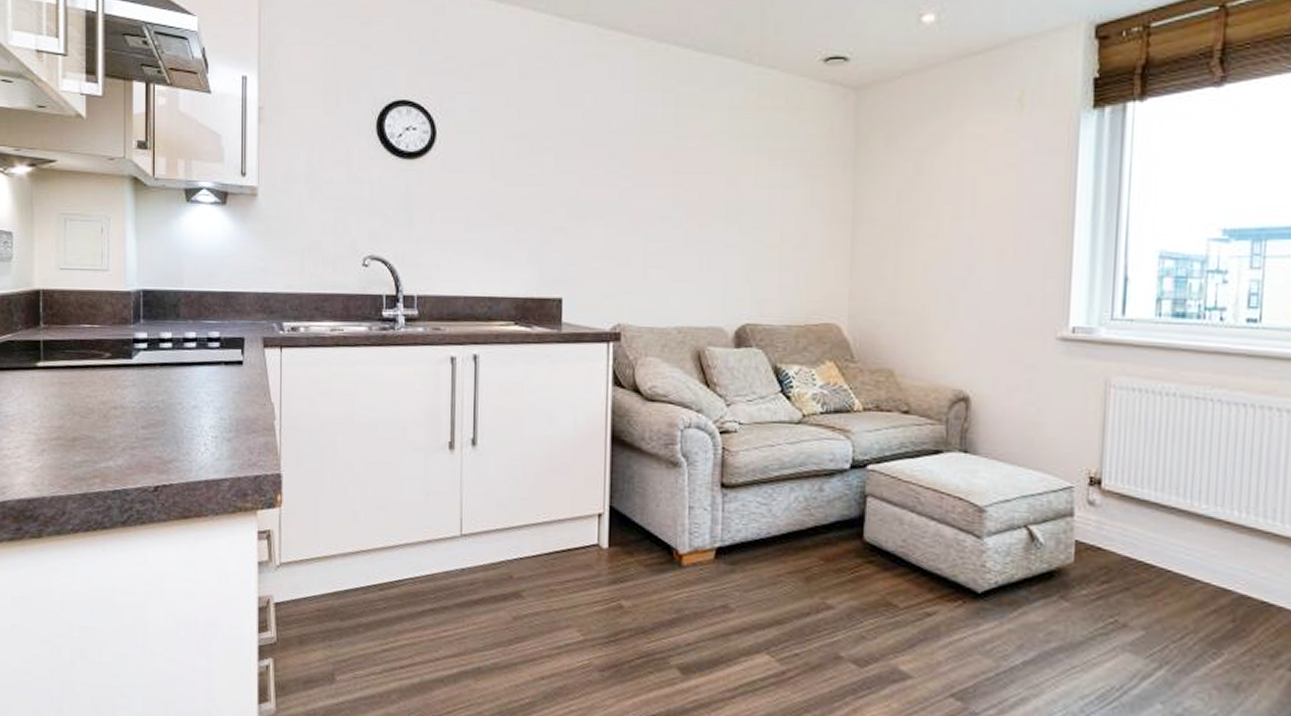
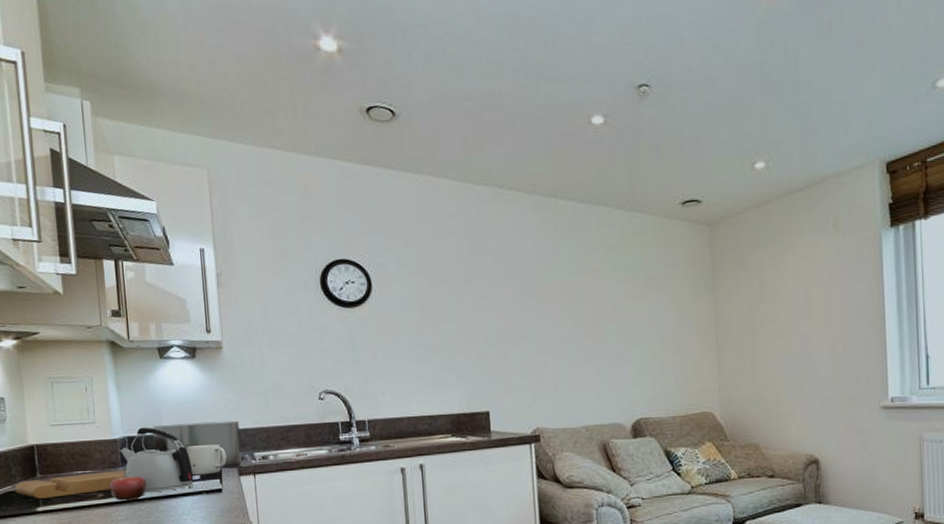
cutting board: none [14,328,137,353] -> present [14,470,125,499]
fruit: none [118,332,159,364] -> present [109,472,147,501]
kettle: none [133,280,212,358] -> present [120,427,194,493]
toaster: none [172,279,271,338] -> present [153,420,244,469]
mug: none [207,306,251,343] -> present [186,443,227,476]

